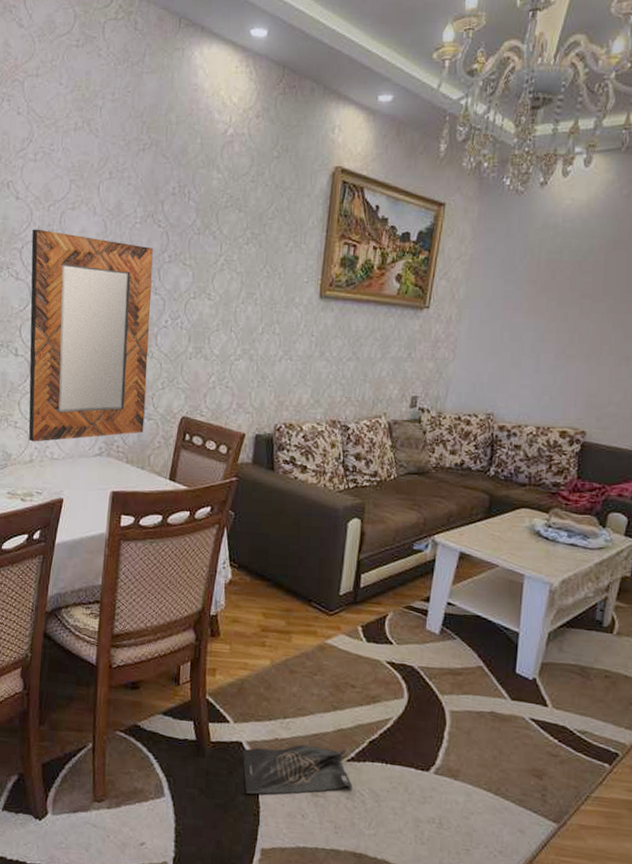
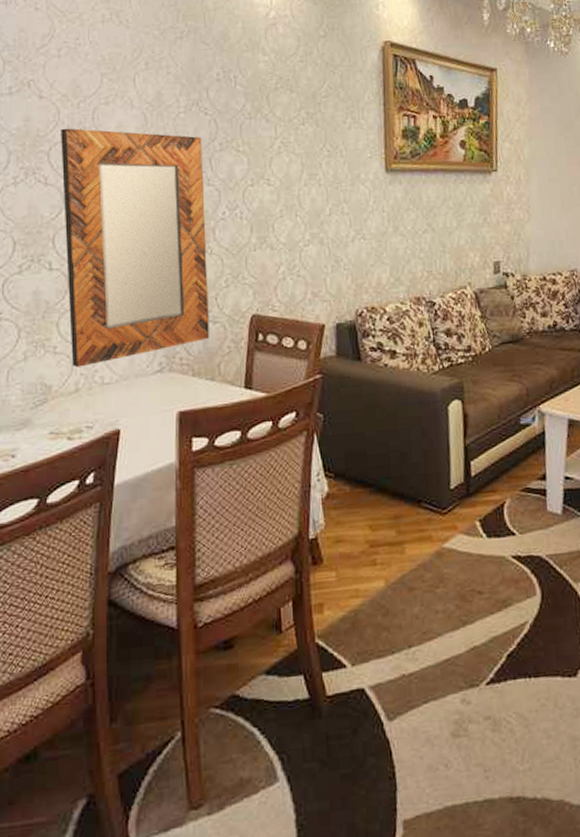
bag: present [242,744,353,795] -> none [365,670,497,753]

